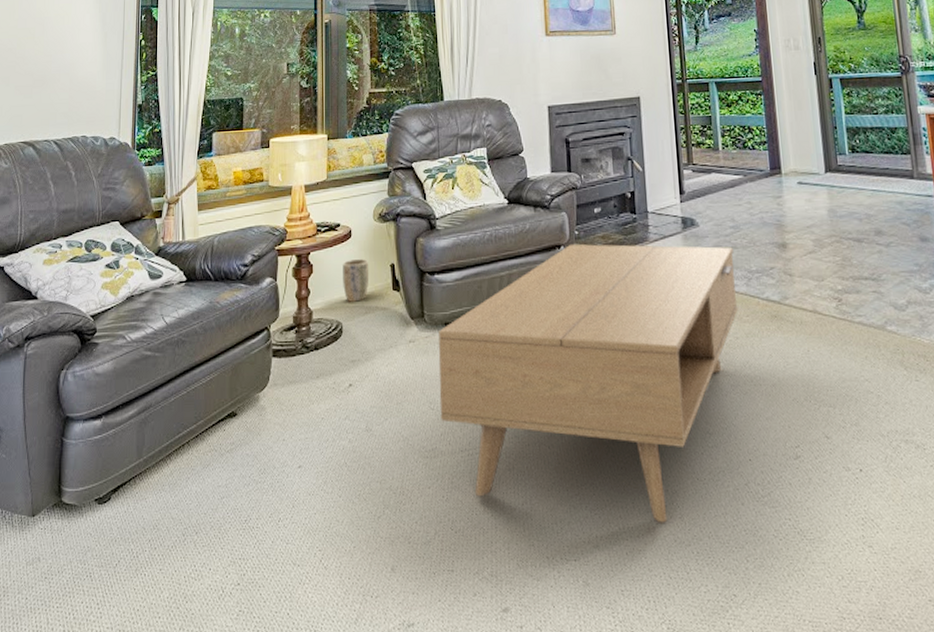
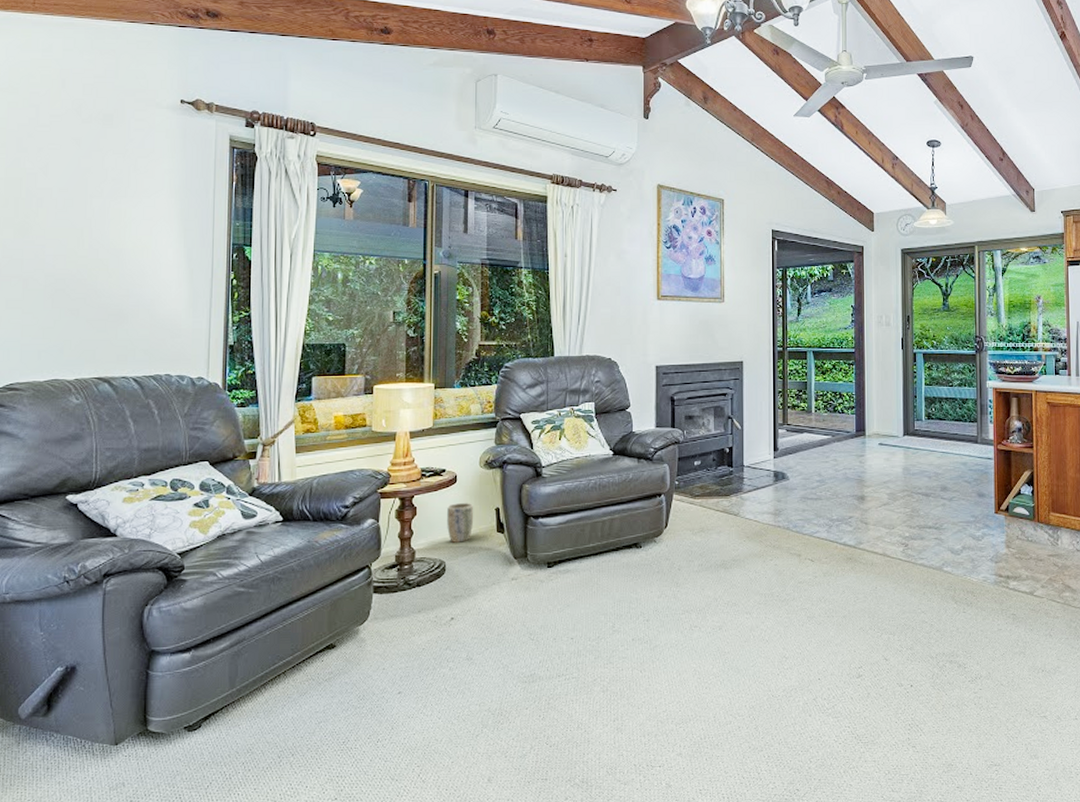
coffee table: present [438,244,738,523] -> none [539,492,818,733]

